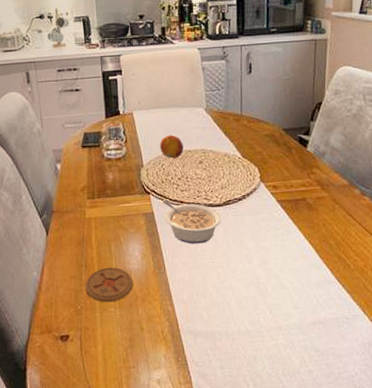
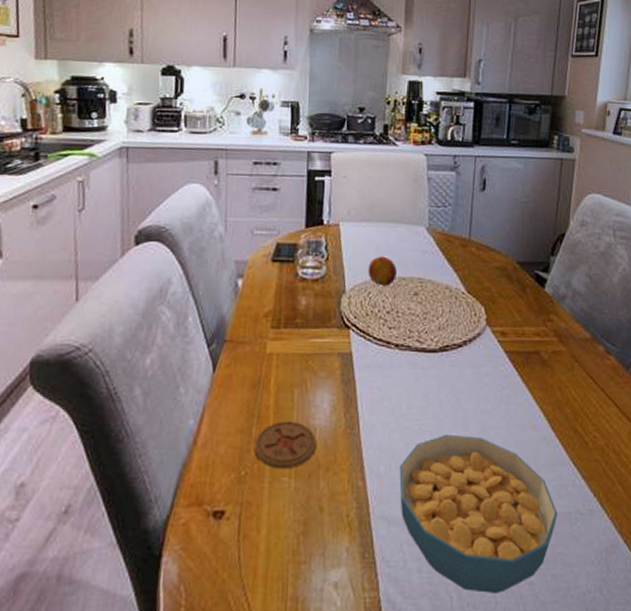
legume: present [163,199,222,244] -> none [365,337,436,399]
cereal bowl: none [199,267,328,380] -> present [399,434,558,593]

